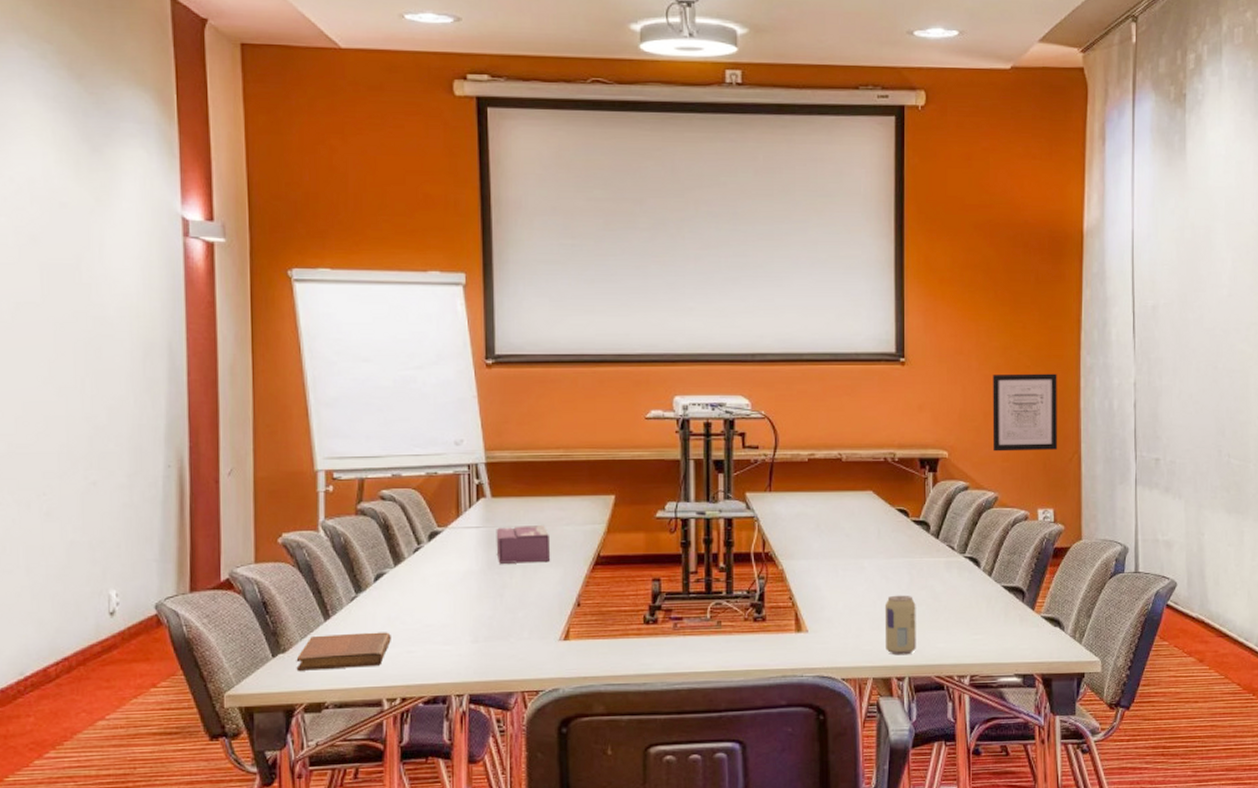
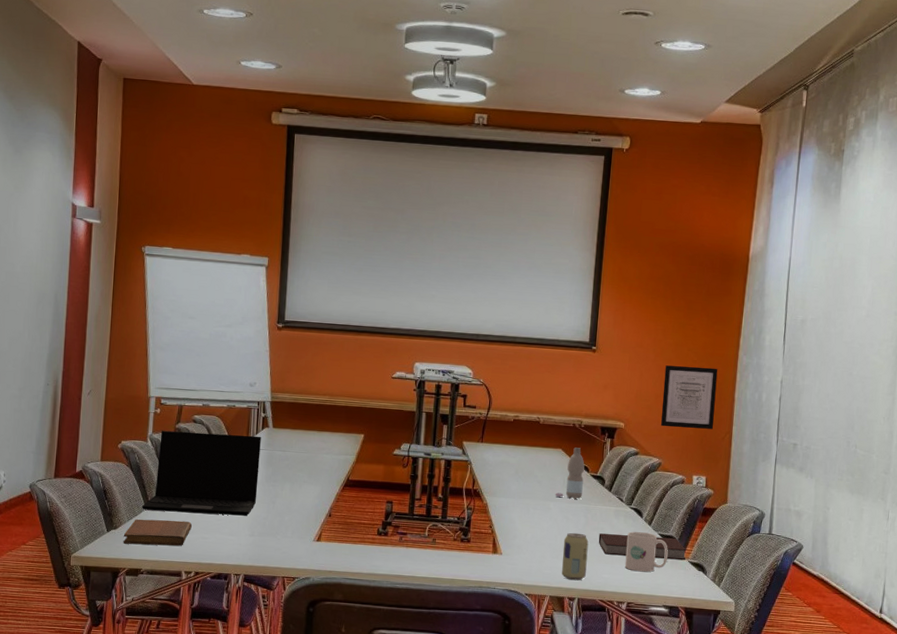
laptop: none [319,510,478,623] -> present [142,431,261,516]
tissue box: present [496,524,551,564] -> none [273,451,313,480]
water bottle: none [868,487,903,553] -> present [555,447,585,499]
notebook: none [928,589,1038,619] -> present [598,533,687,560]
mug: none [963,586,1015,636] -> present [624,531,668,572]

